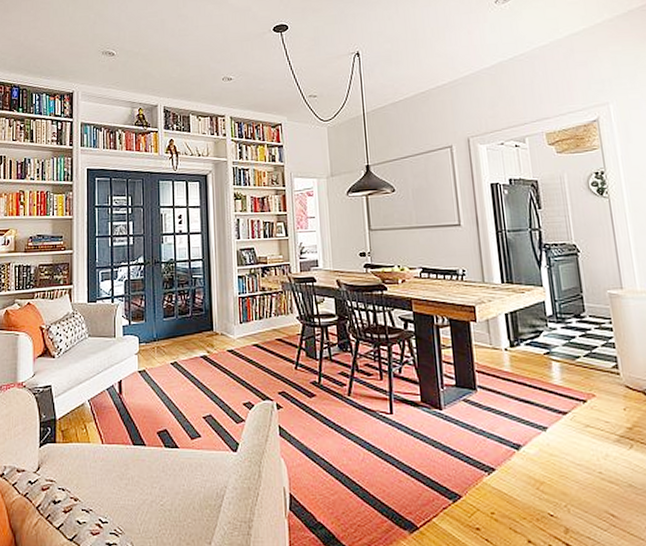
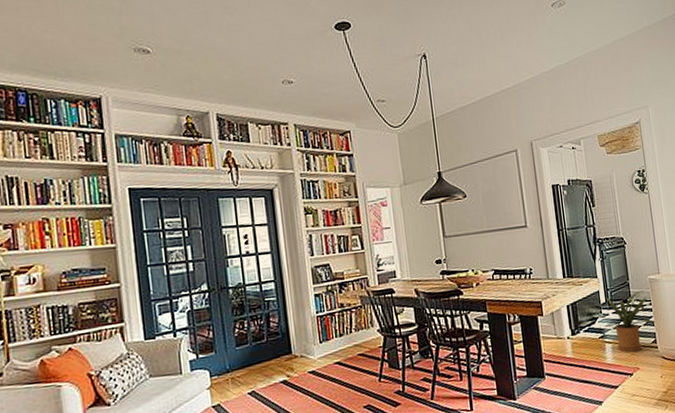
house plant: none [538,306,618,376] -> present [594,290,656,353]

